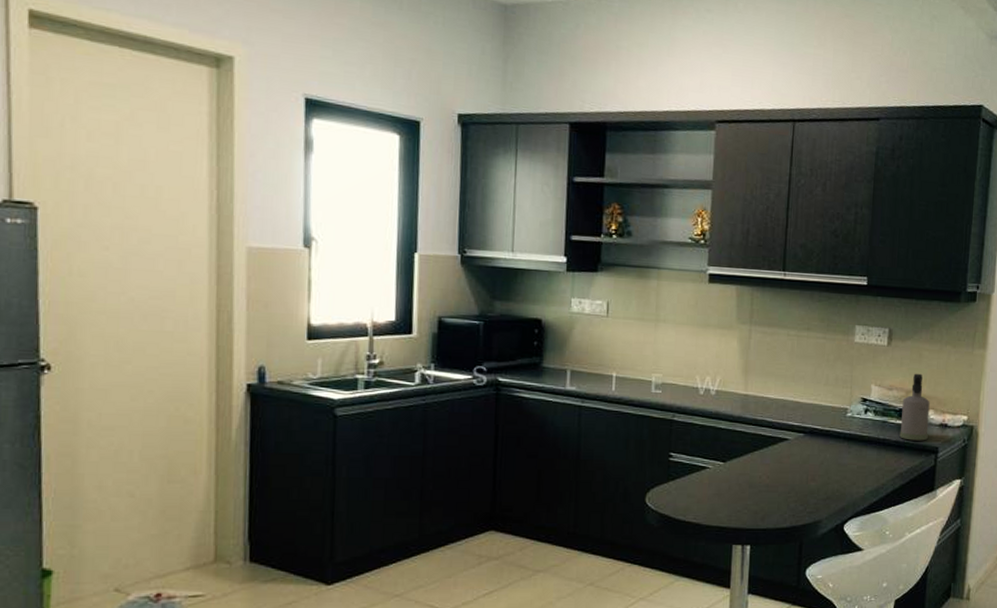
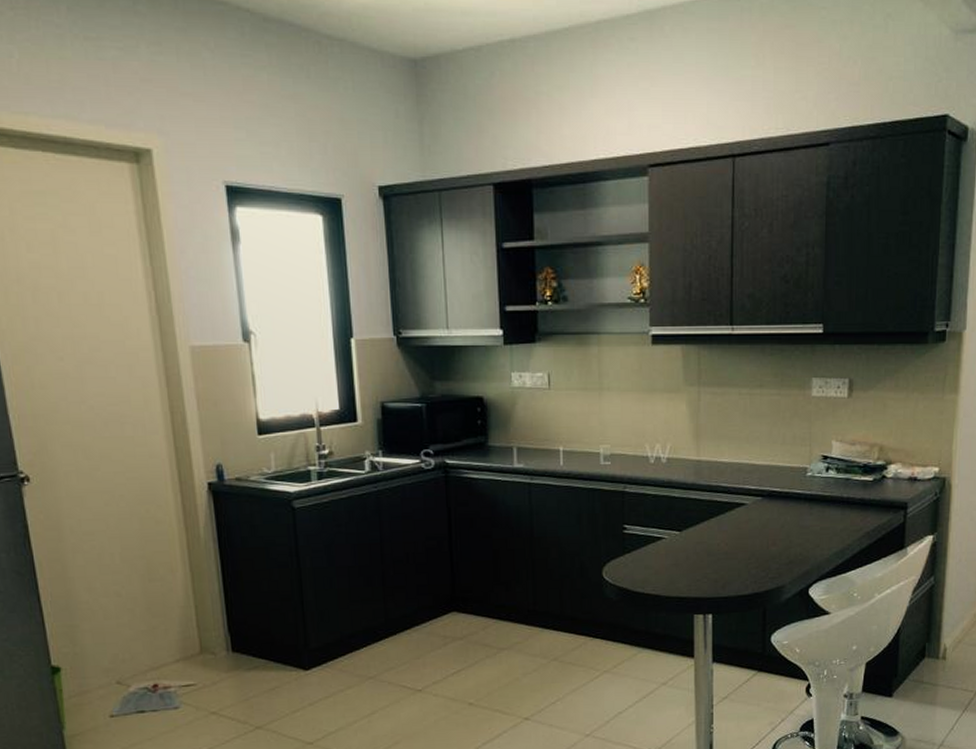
spray bottle: present [899,373,930,441] -> none [865,425,897,497]

